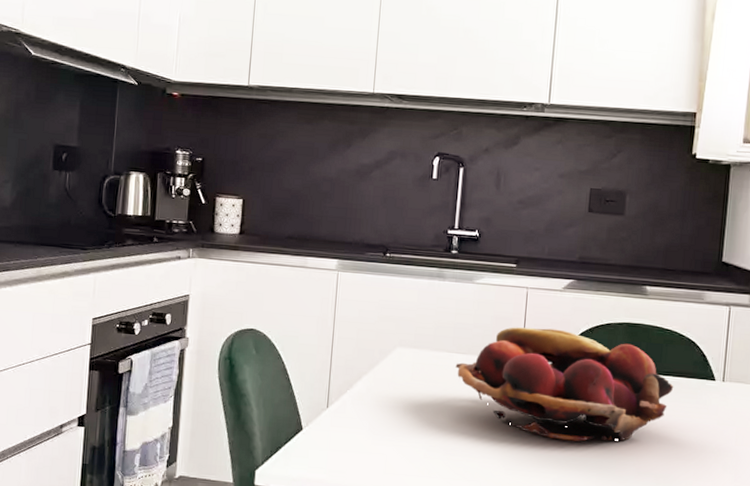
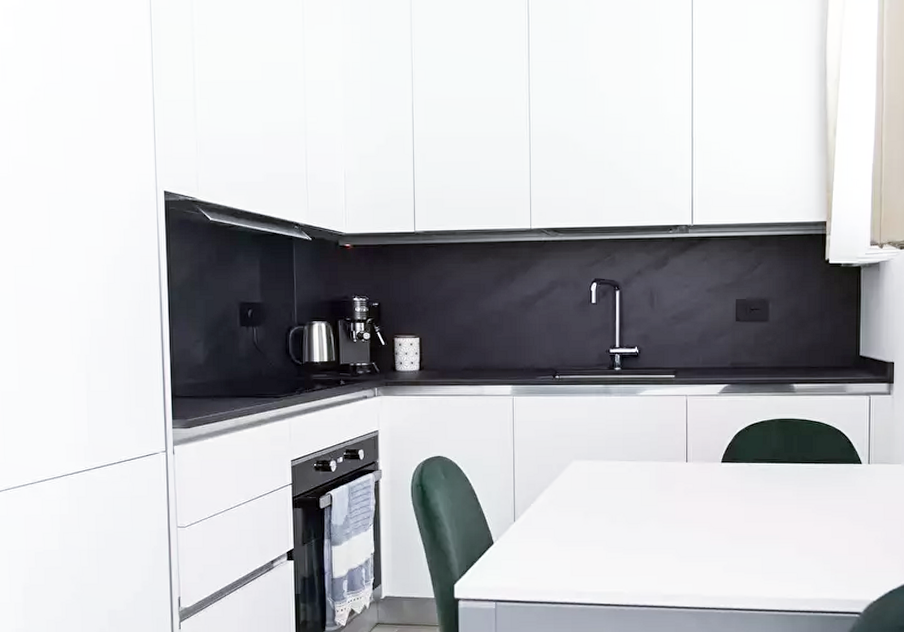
fruit basket: present [455,327,674,442] -> none [627,431,825,530]

